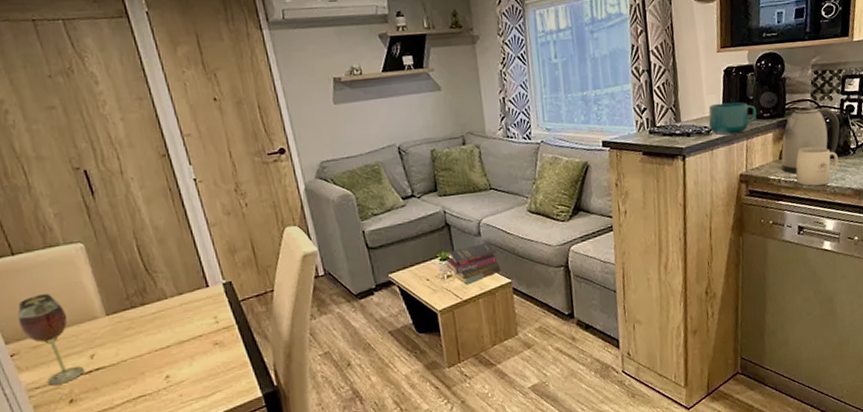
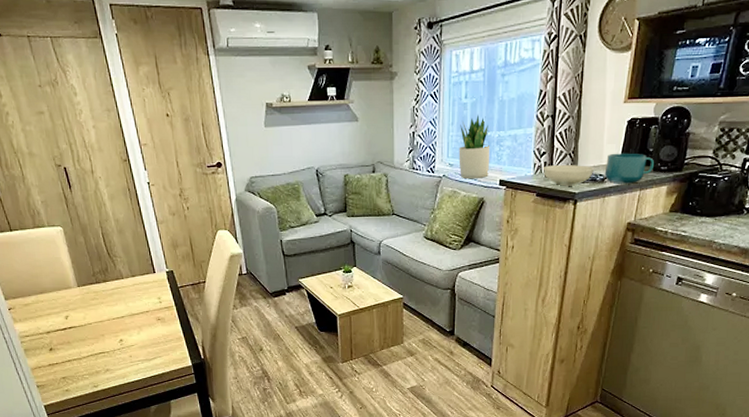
wineglass: present [17,294,84,386] -> none [14,265,60,336]
books: present [445,242,500,285] -> none [348,261,394,296]
planter: none [553,73,590,144] -> present [458,114,490,179]
bowl: none [645,118,699,143] -> present [542,165,595,186]
kettle: present [781,106,840,174] -> none [670,163,738,228]
mug: present [795,147,839,186] -> none [683,203,731,241]

